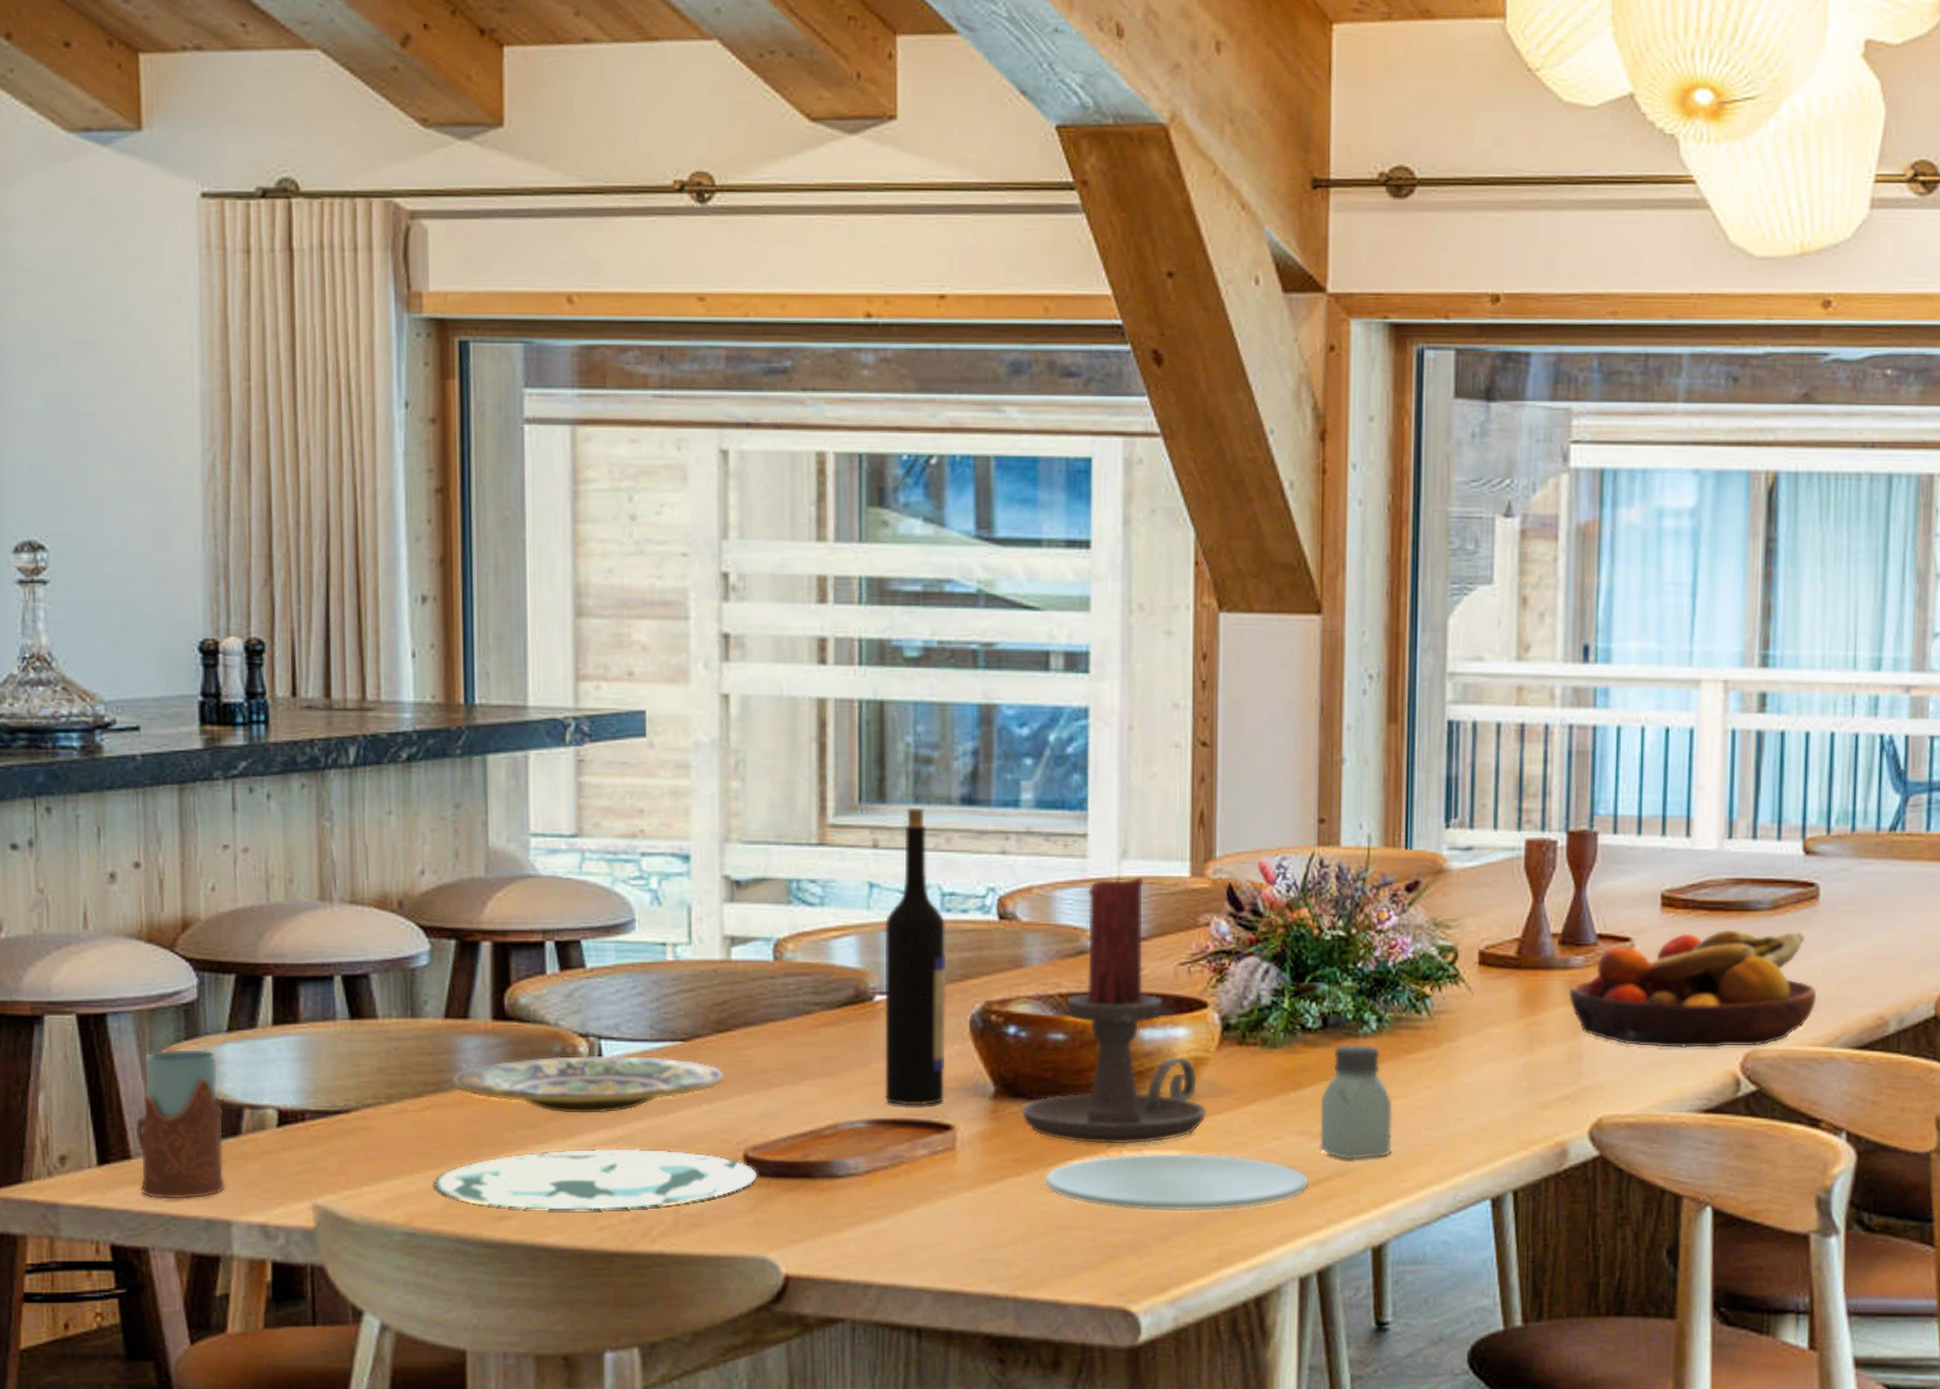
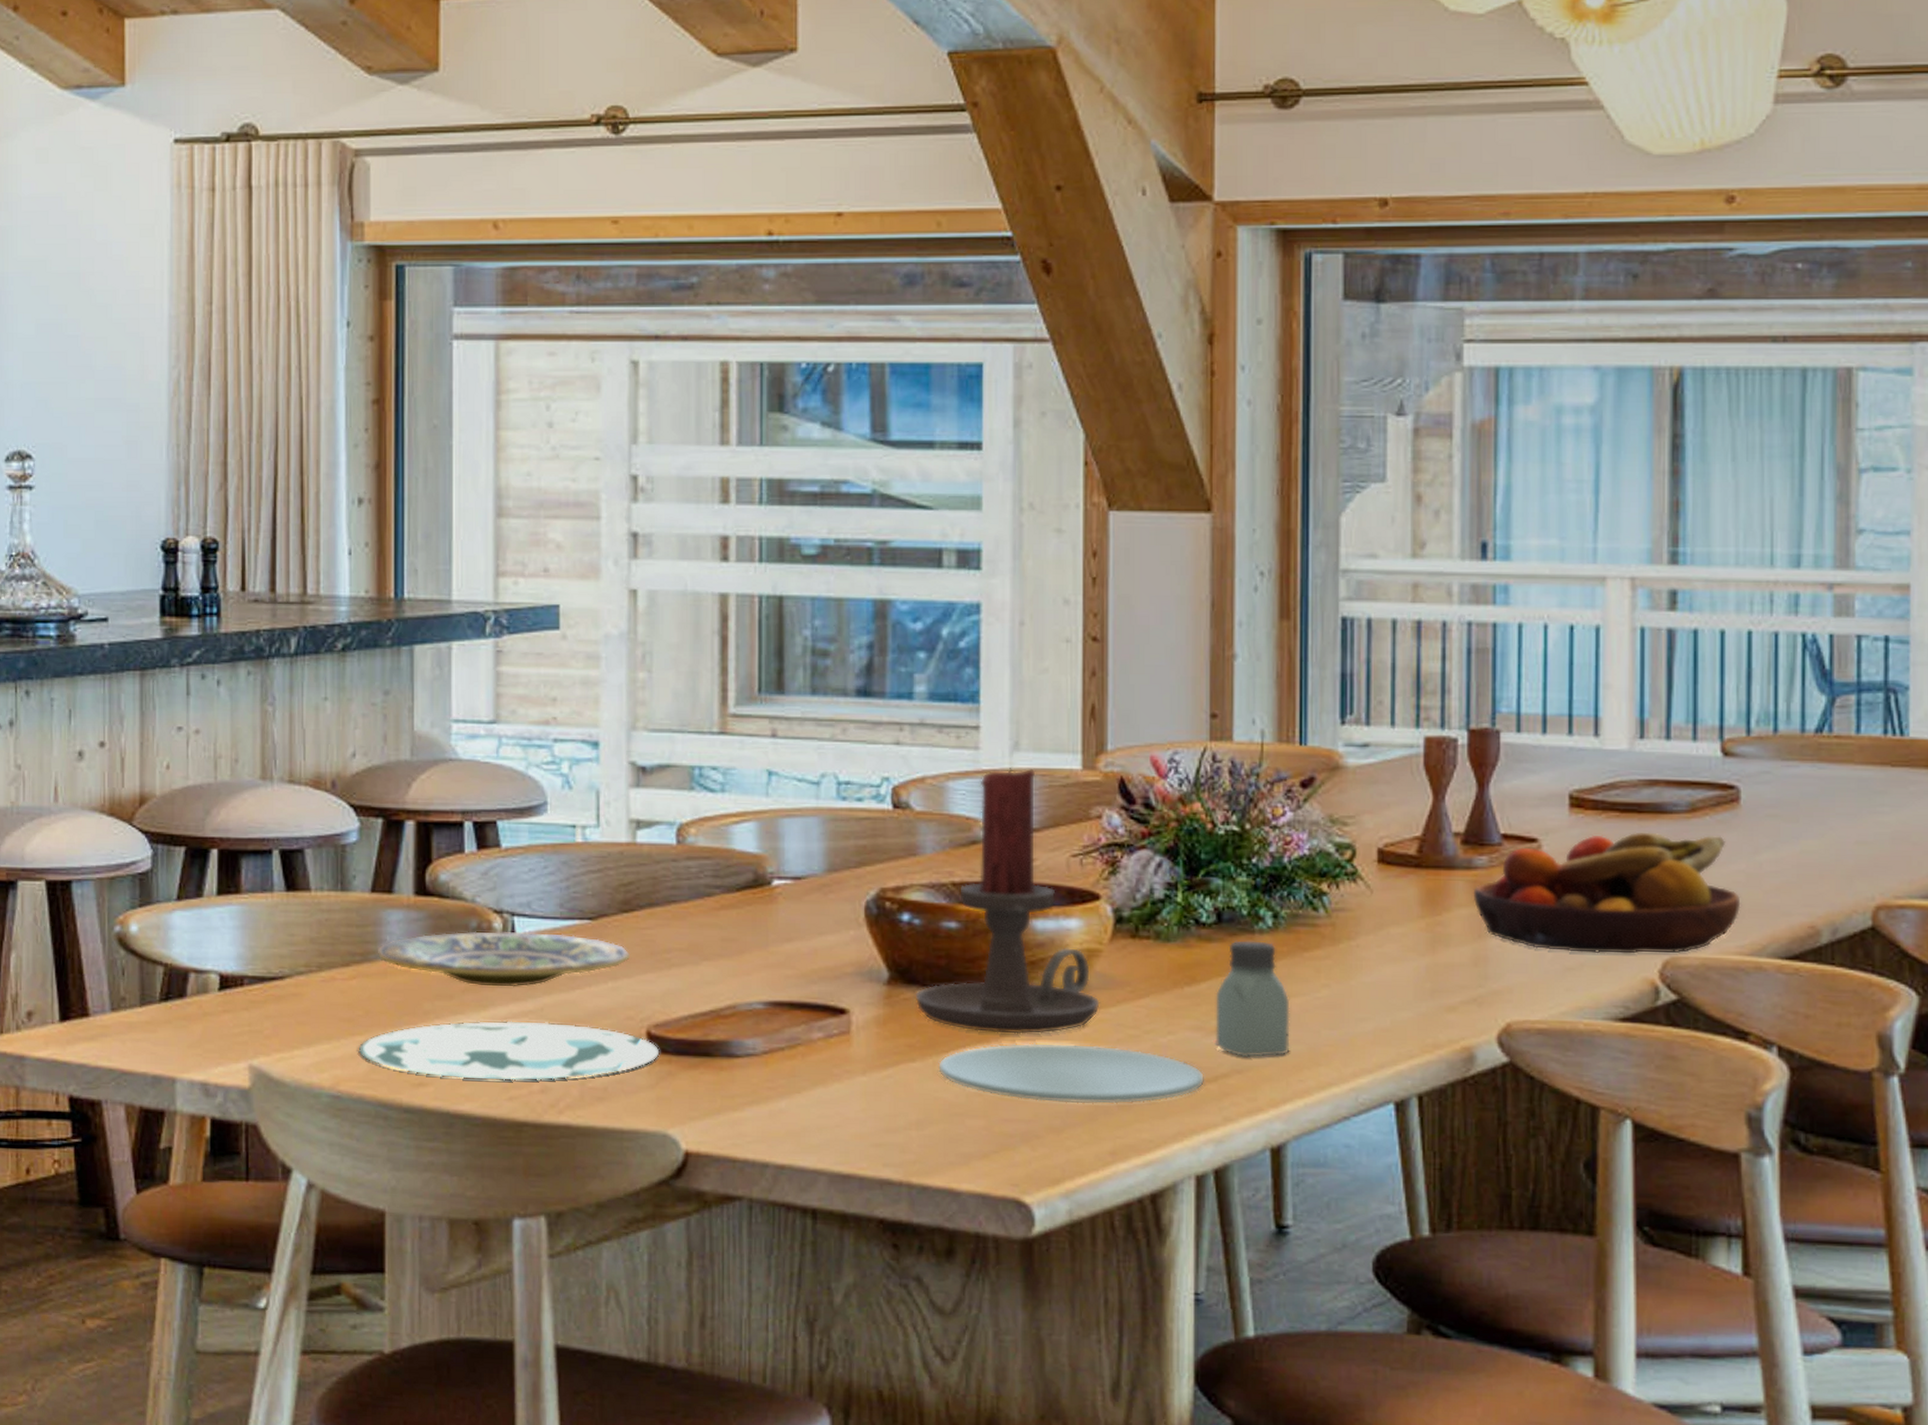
drinking glass: present [135,1049,226,1199] -> none [94,915,172,1056]
wine bottle: present [884,807,947,1106] -> none [782,698,842,990]

